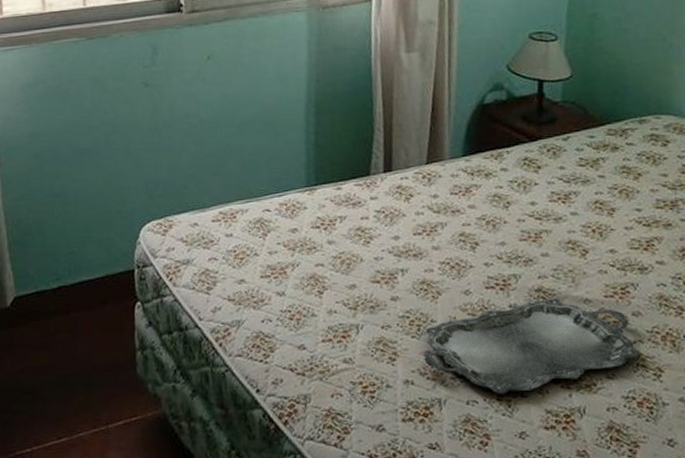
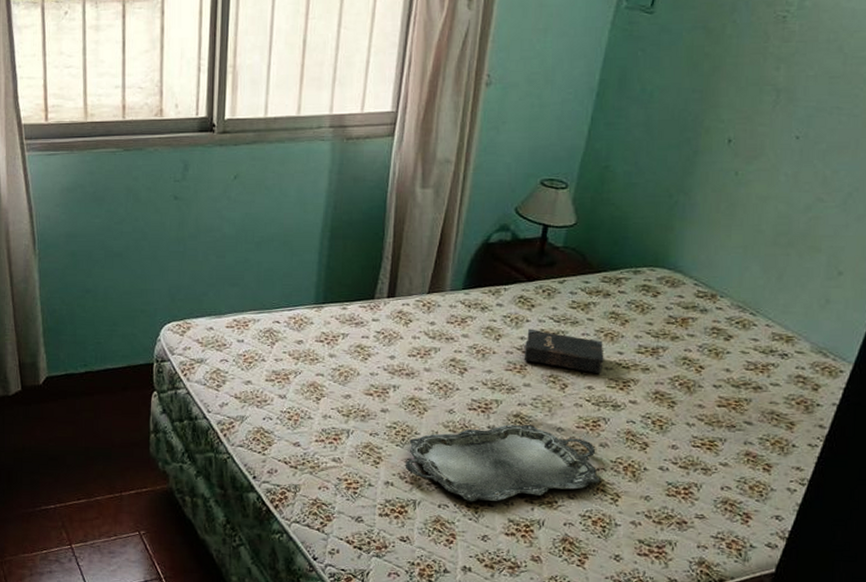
hardback book: none [537,192,623,235] -> present [524,328,604,373]

